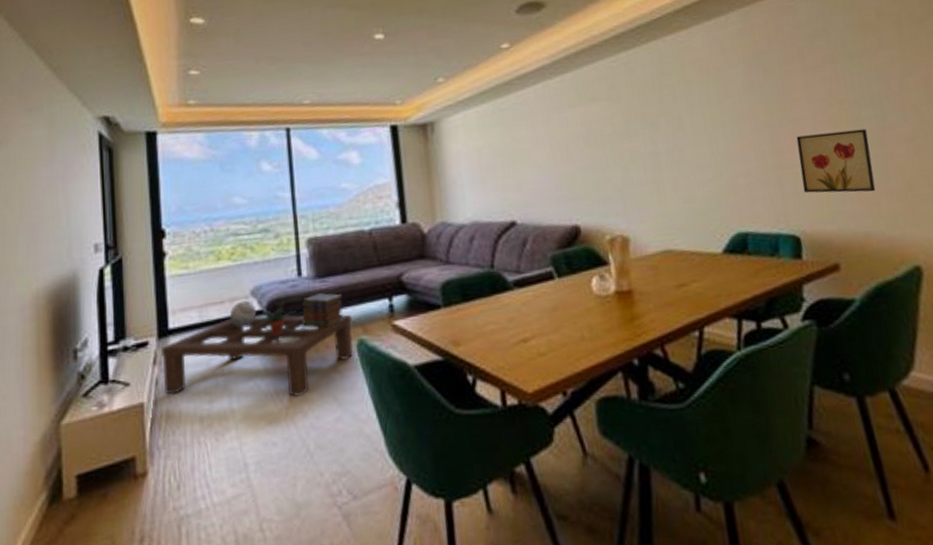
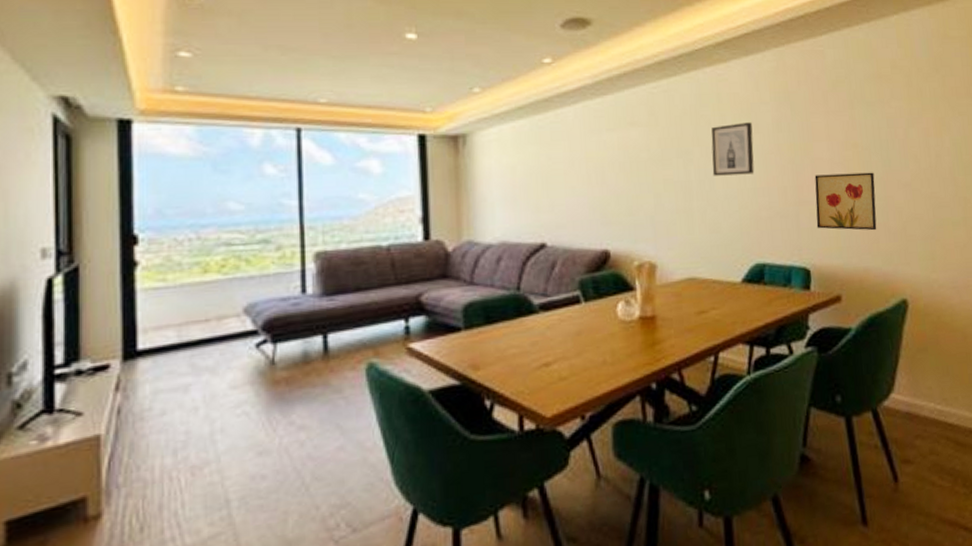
coffee table: present [160,314,354,398] -> none [125,335,363,426]
decorative sphere: present [229,300,257,327] -> none [216,319,250,348]
potted plant: present [256,300,296,337] -> none [248,319,297,359]
book stack: present [302,293,343,329] -> none [304,312,353,352]
wall art: none [677,87,728,145] -> present [711,122,755,176]

